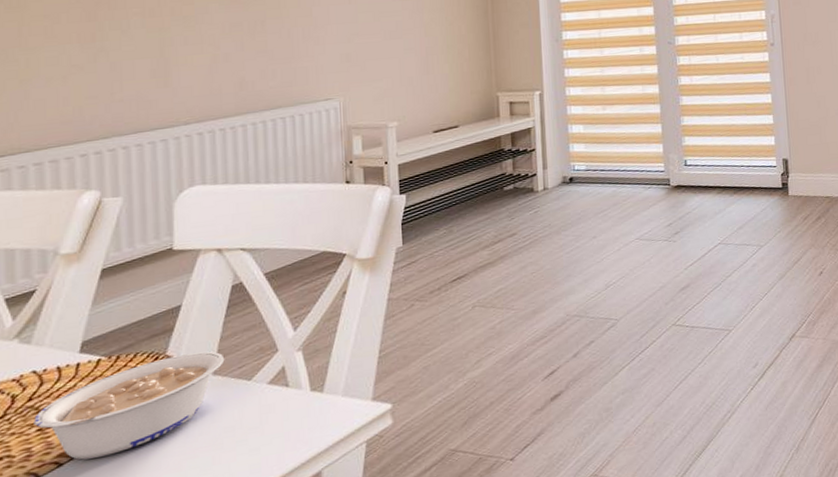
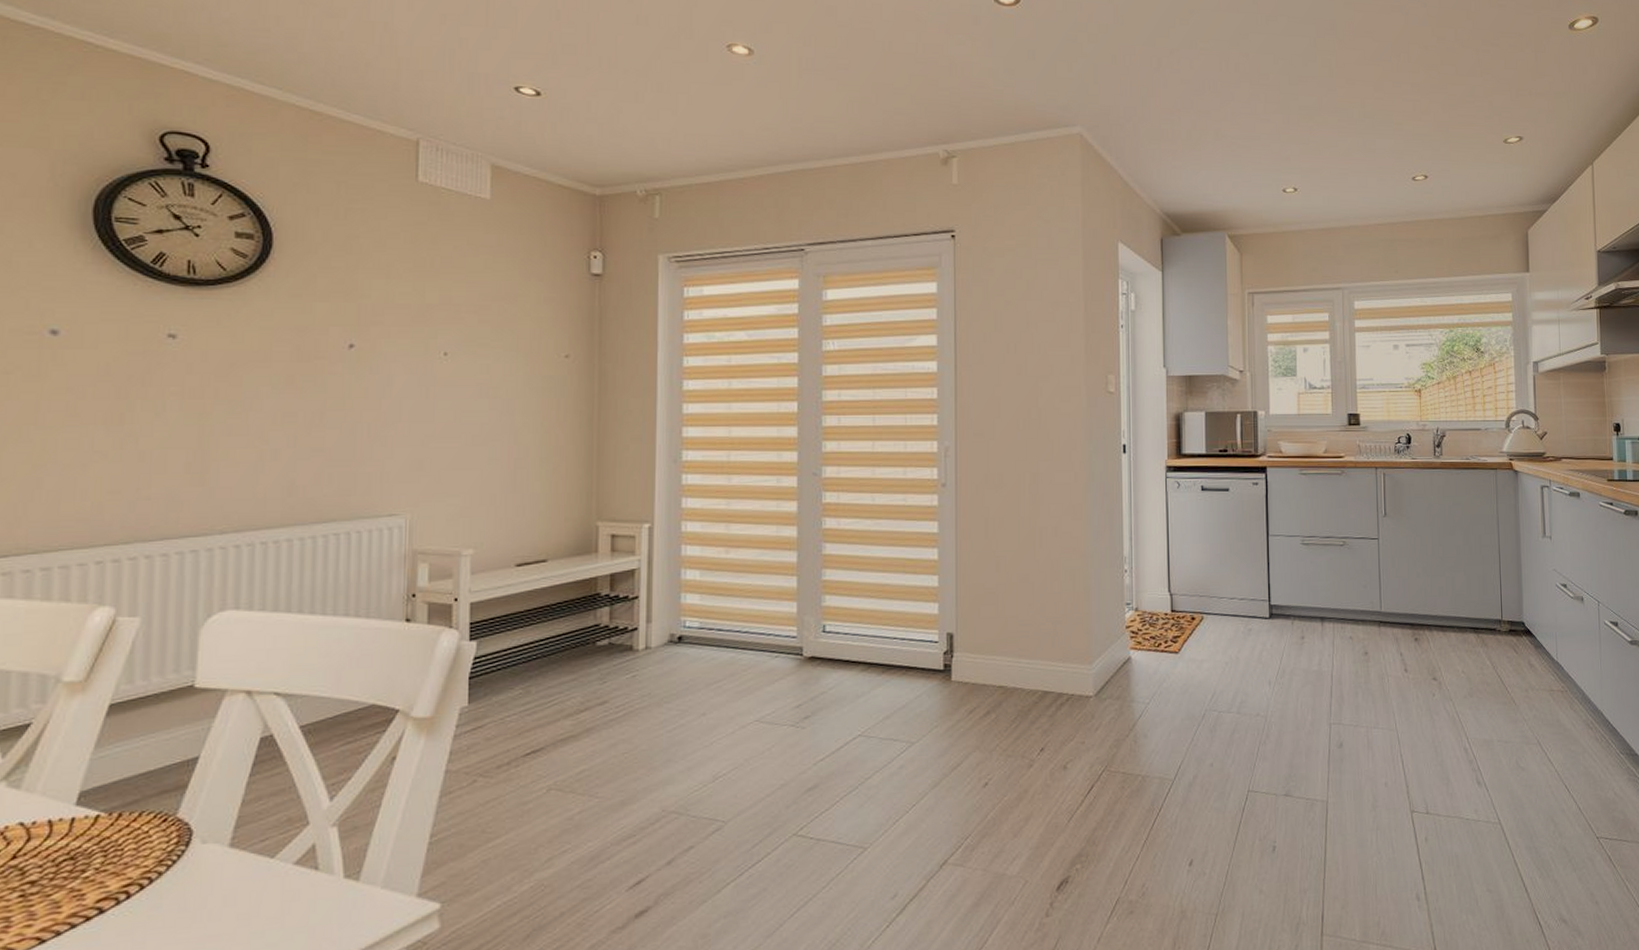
legume: present [34,351,225,460] -> none [16,817,245,938]

